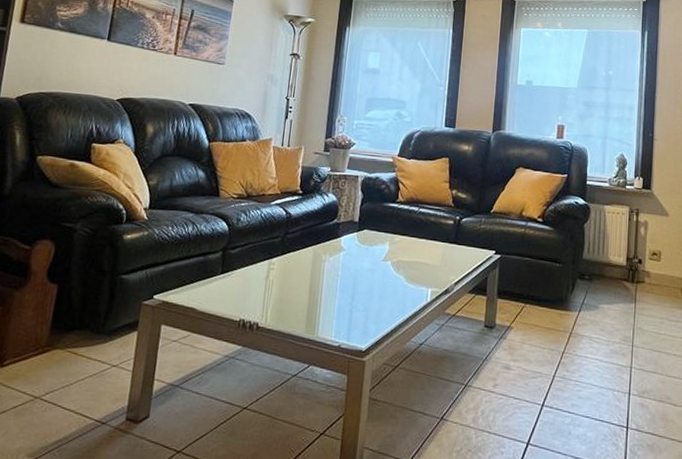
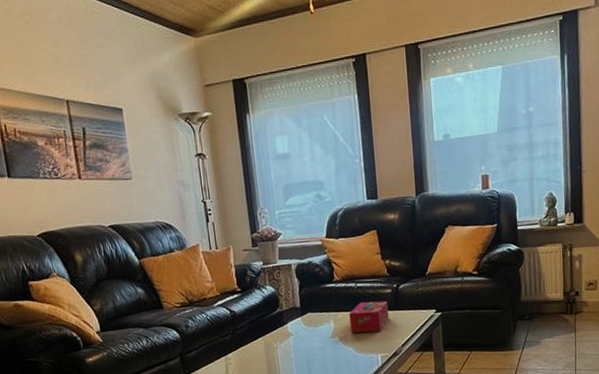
tissue box: none [405,228,448,264] -> present [349,300,389,333]

